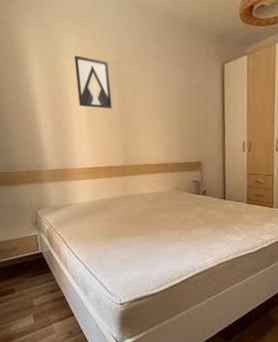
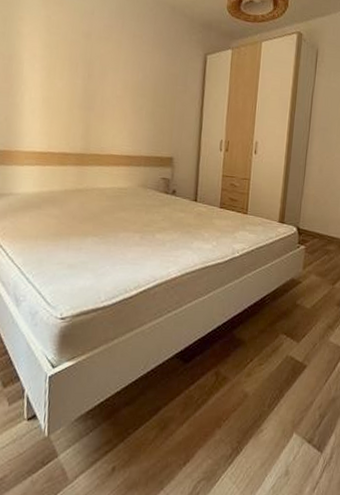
wall art: present [74,55,112,109] -> none [33,20,76,87]

